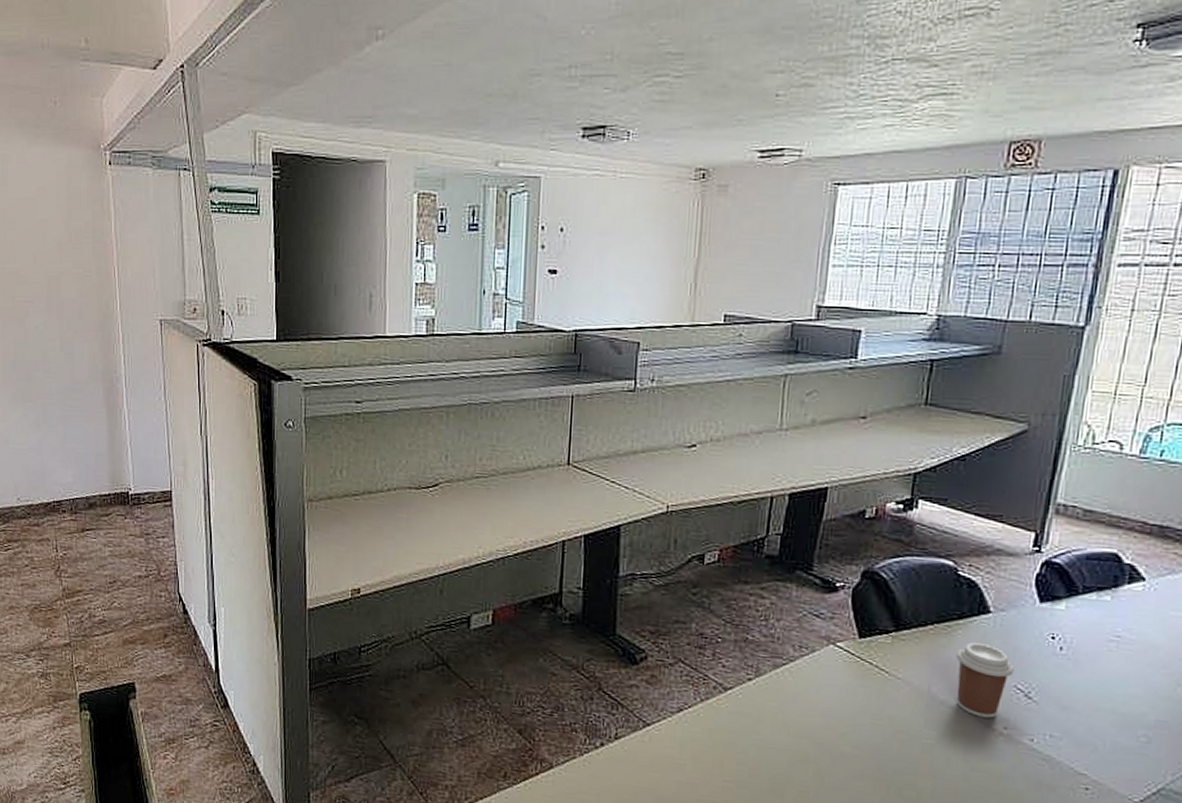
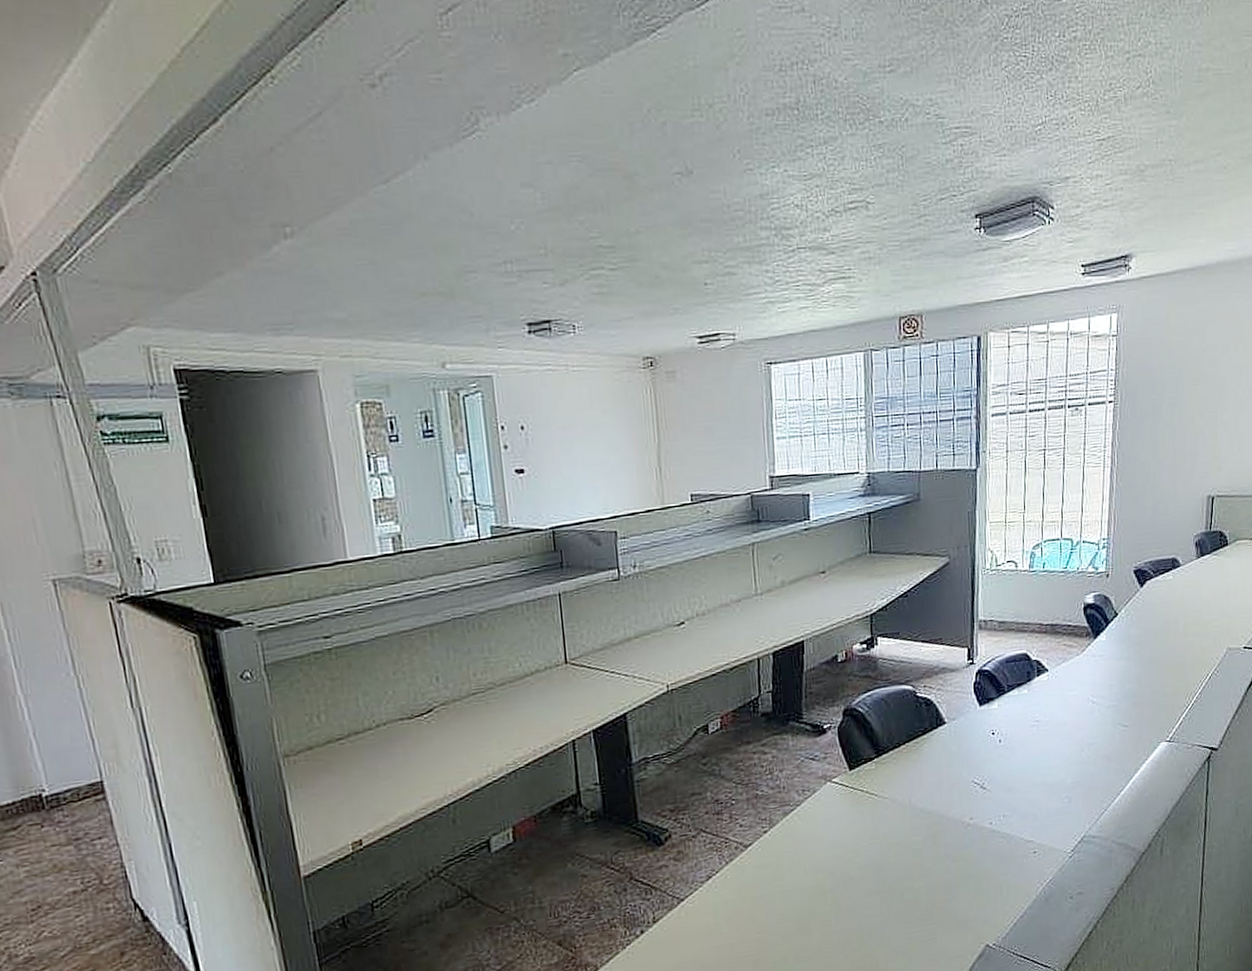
coffee cup: present [955,642,1014,718] -> none [925,751,970,815]

